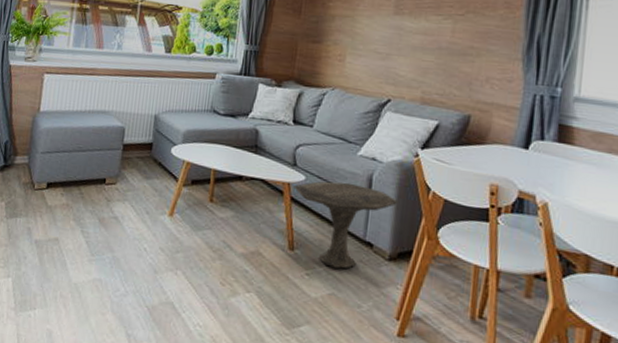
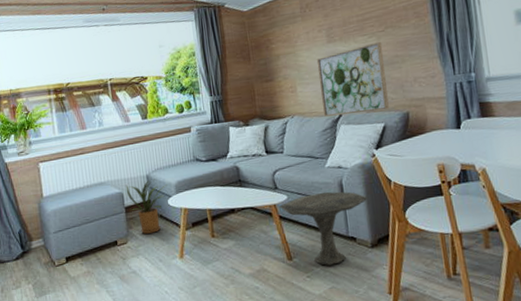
house plant: none [127,119,175,181] -> present [125,179,167,234]
wall art: none [370,26,458,107] -> present [316,42,389,117]

